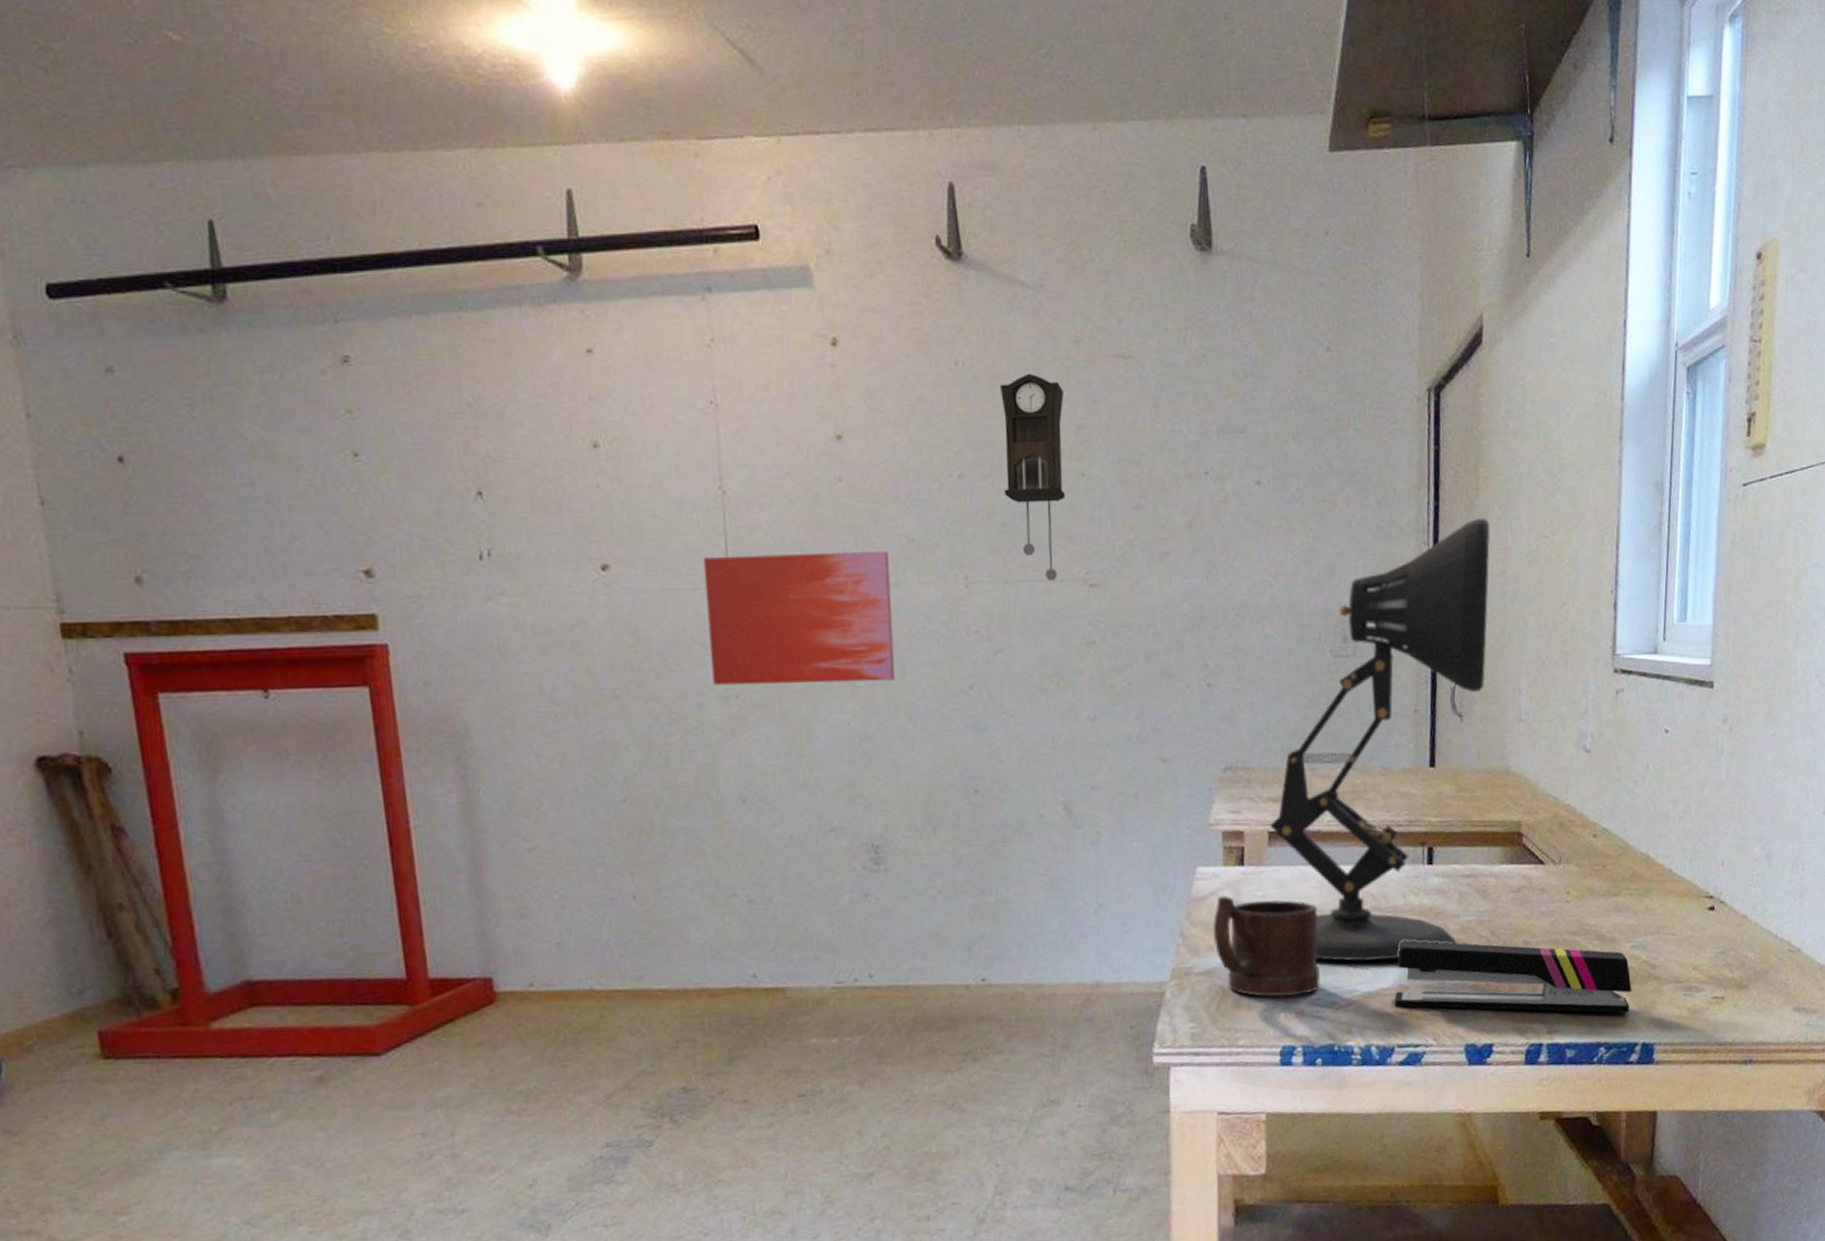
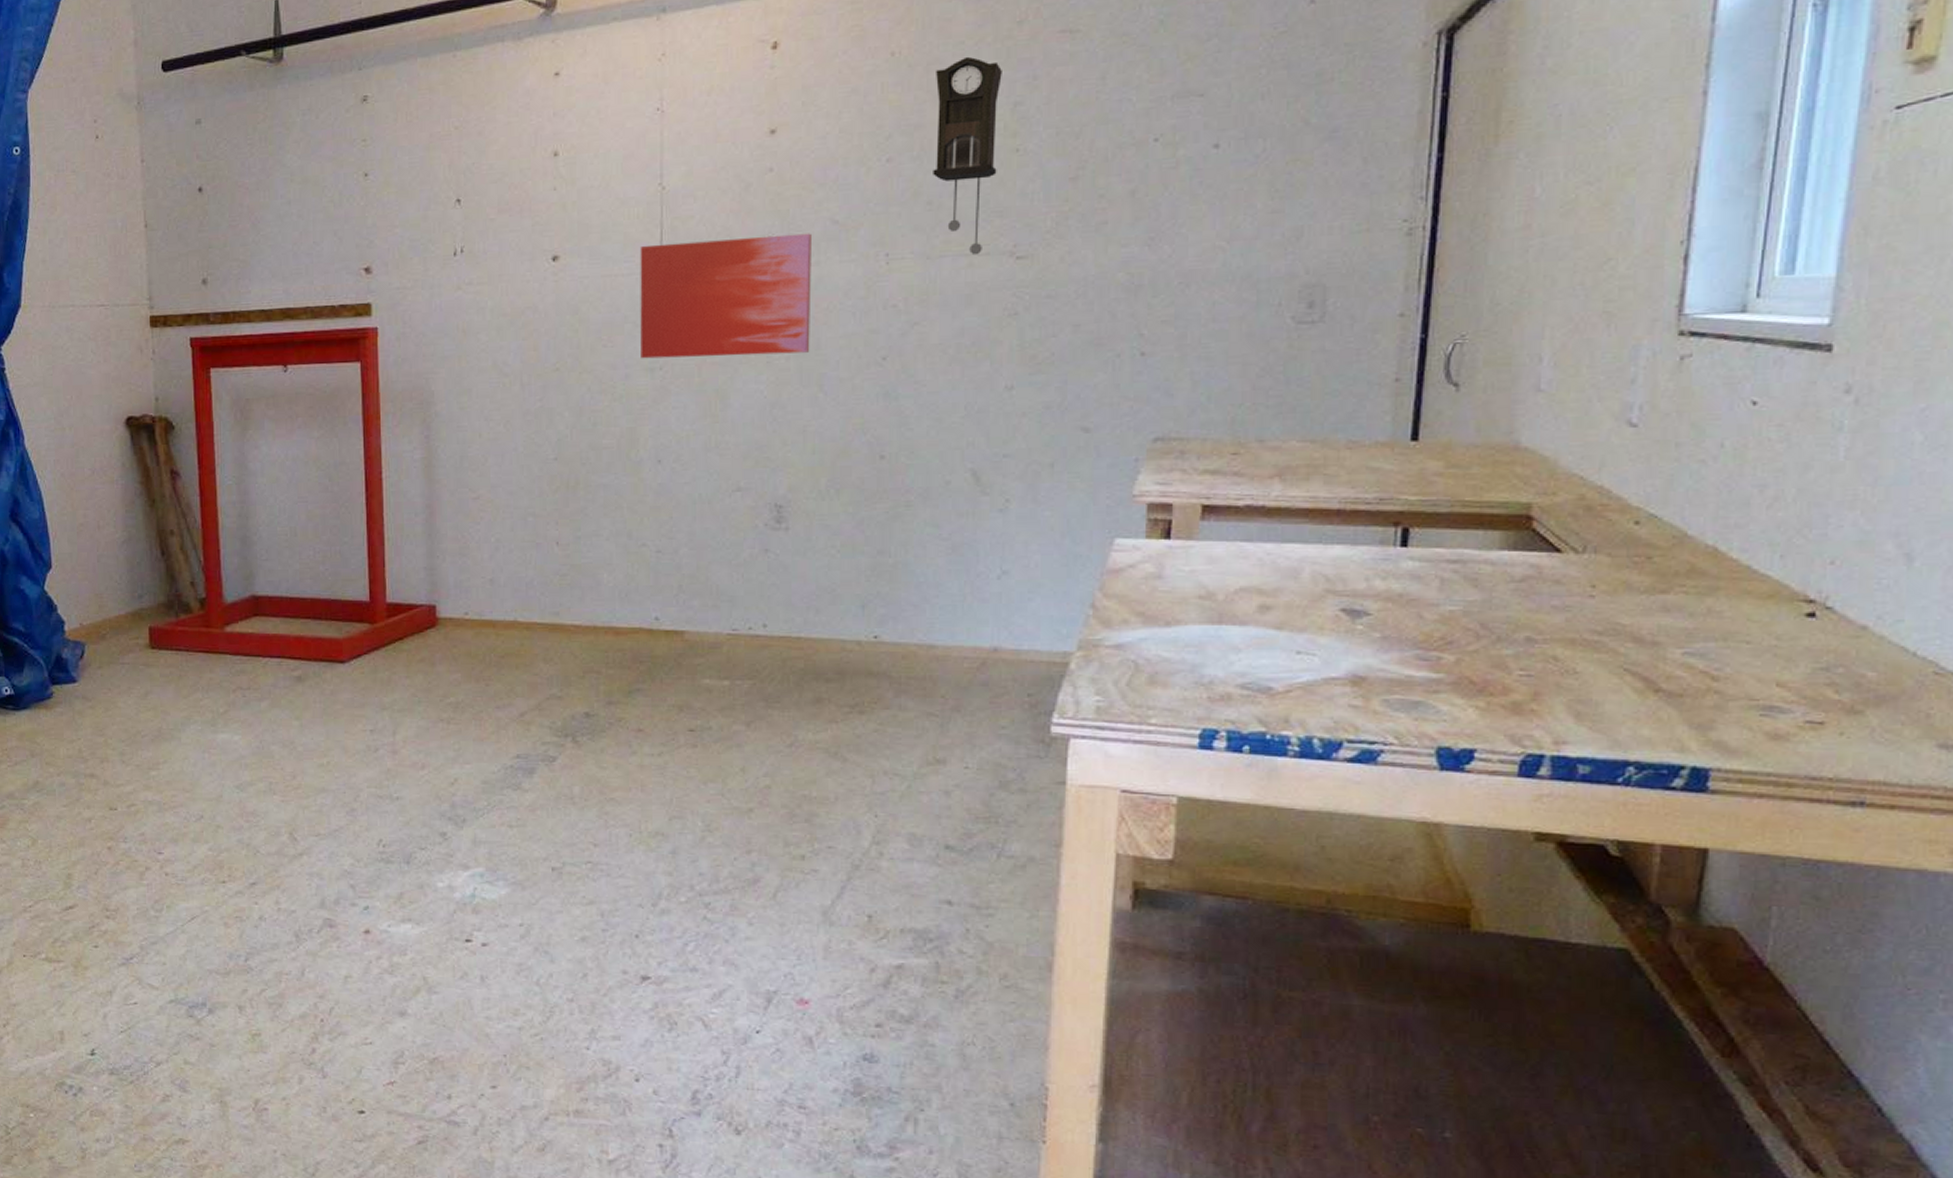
mug: present [1212,895,1320,997] -> none [1129,569,1256,677]
desk lamp: present [1270,517,1490,961] -> none [1205,166,1512,648]
stapler: present [1394,940,1632,1013] -> none [1346,627,1681,730]

